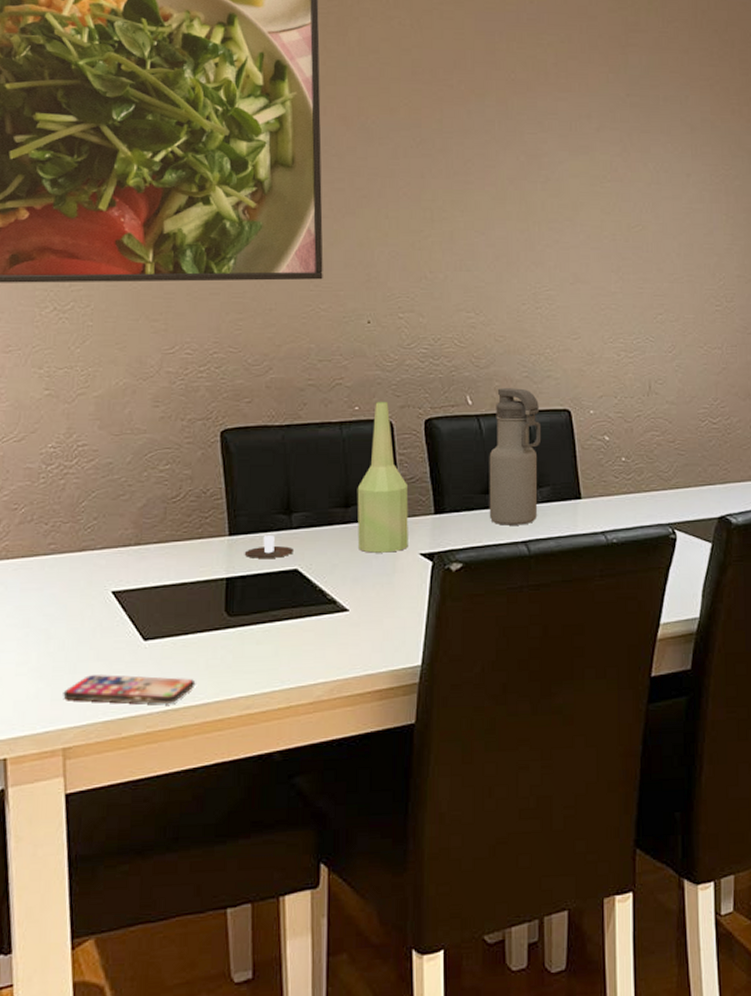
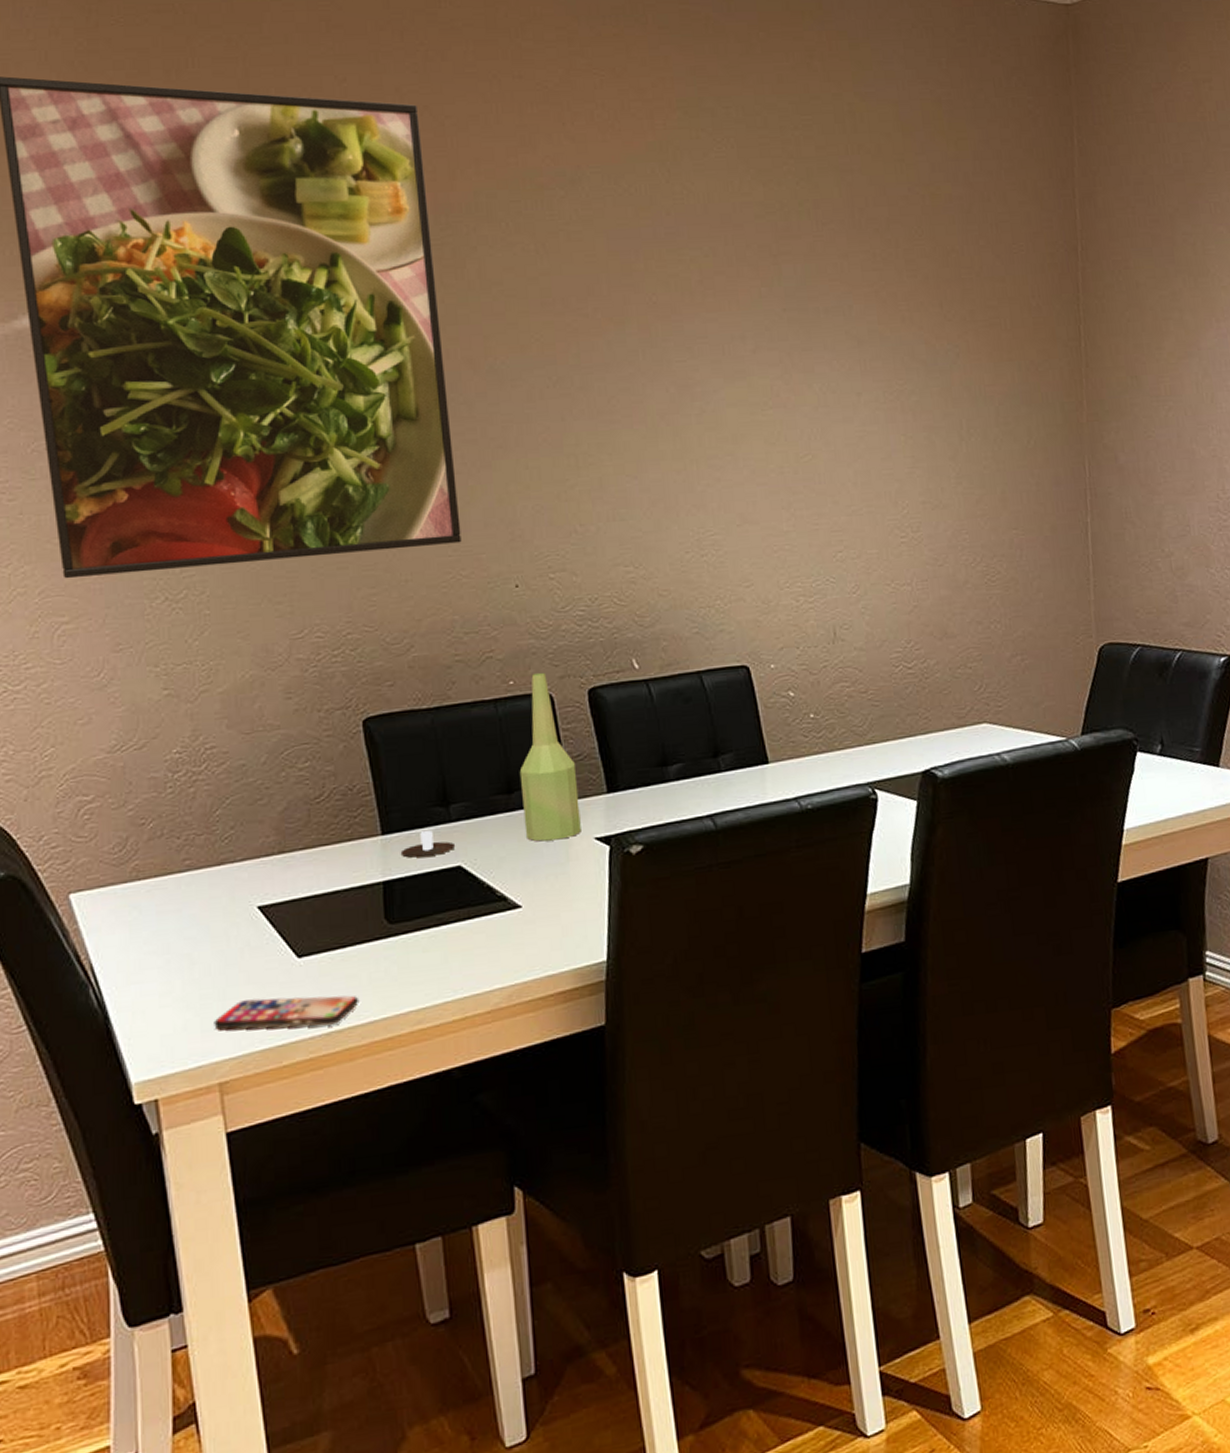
water bottle: present [489,388,542,525] -> none [662,646,721,800]

